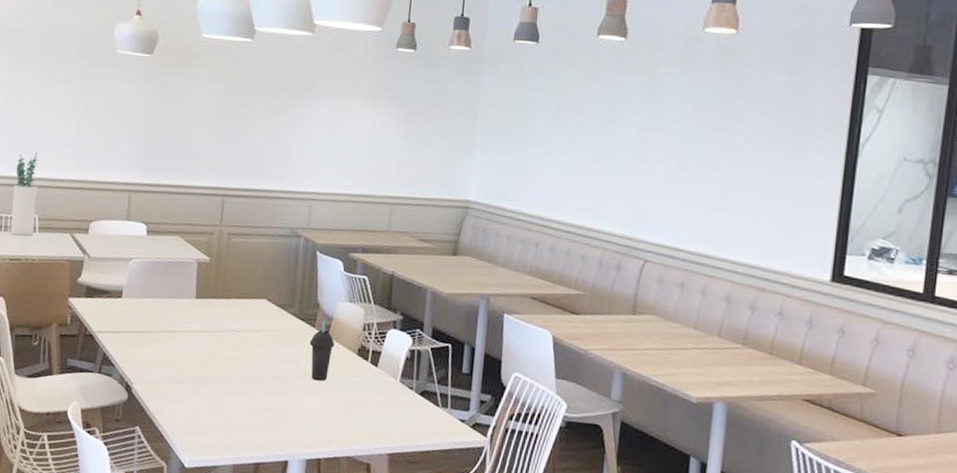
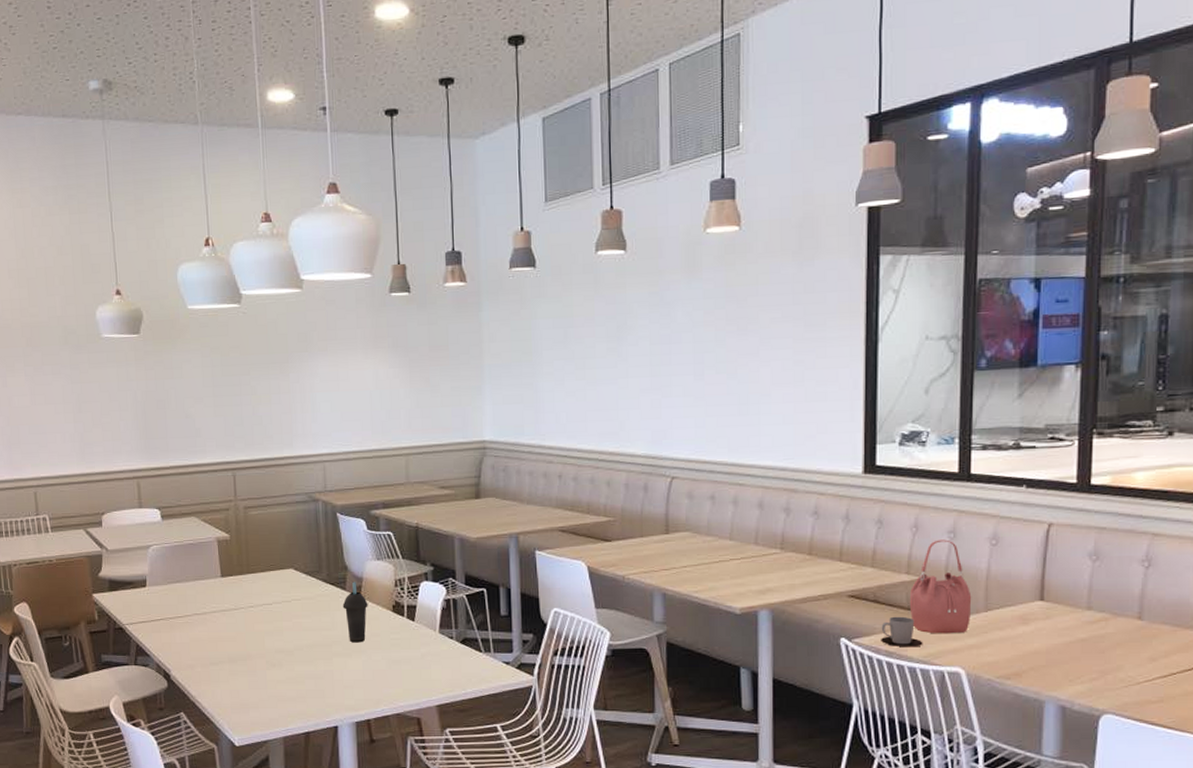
vase: present [10,152,39,237] -> none [18,450,46,539]
cup: none [831,426,873,460] -> present [881,616,923,648]
handbag: none [862,356,925,452] -> present [909,539,972,634]

